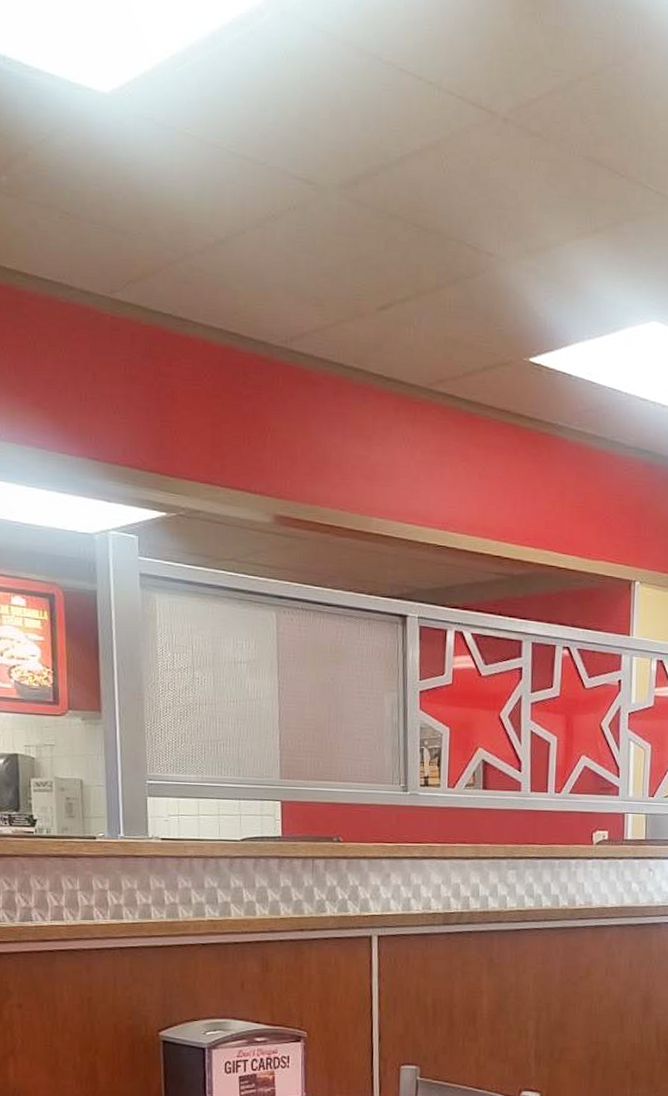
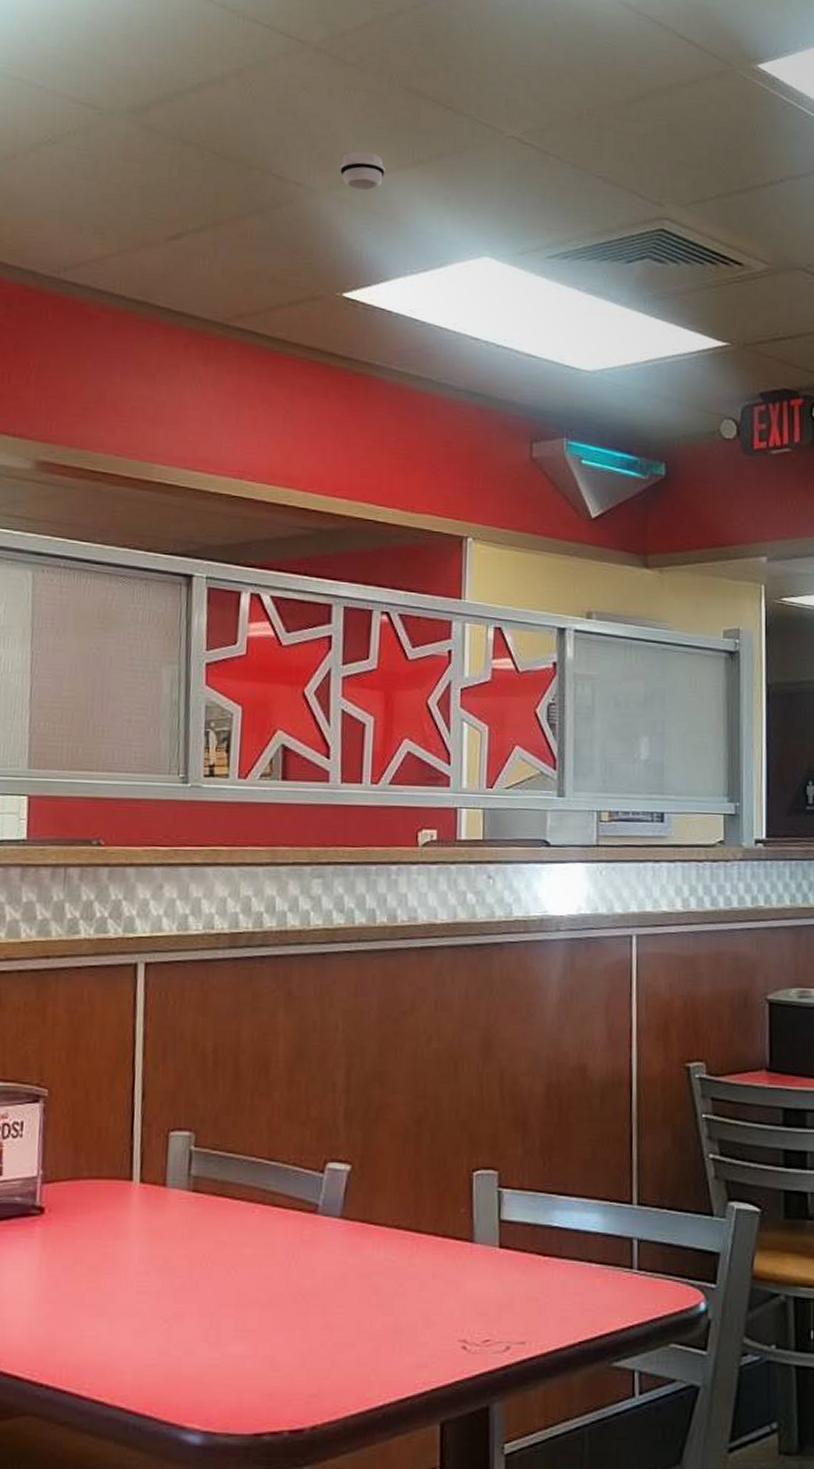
smoke detector: none [526,221,566,260] -> present [340,151,385,191]

